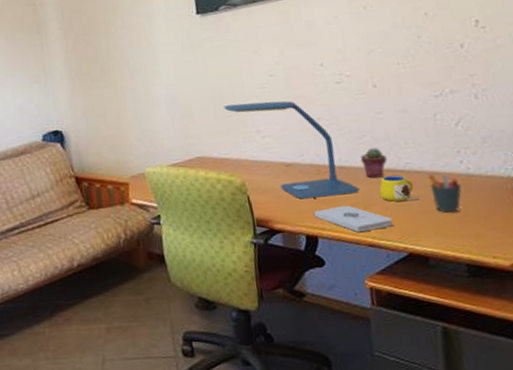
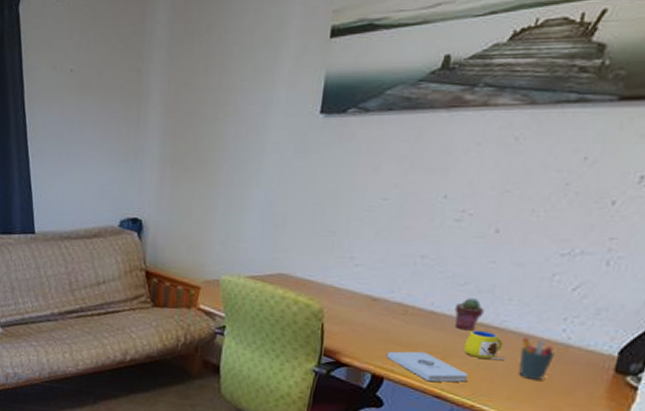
desk lamp: present [223,101,360,199] -> none [322,223,444,342]

